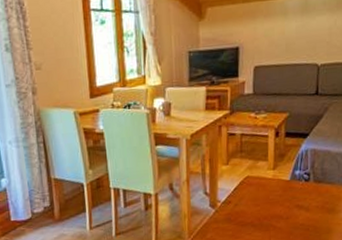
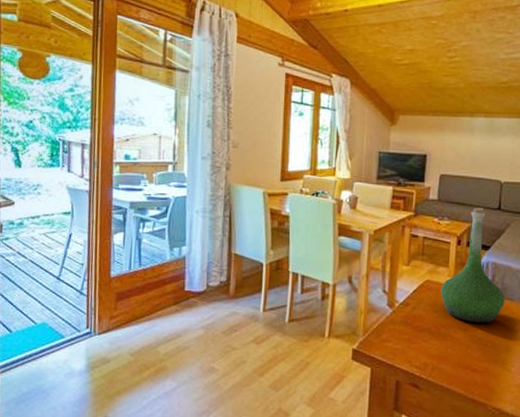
vase: none [260,95,326,210] -> present [440,207,506,323]

